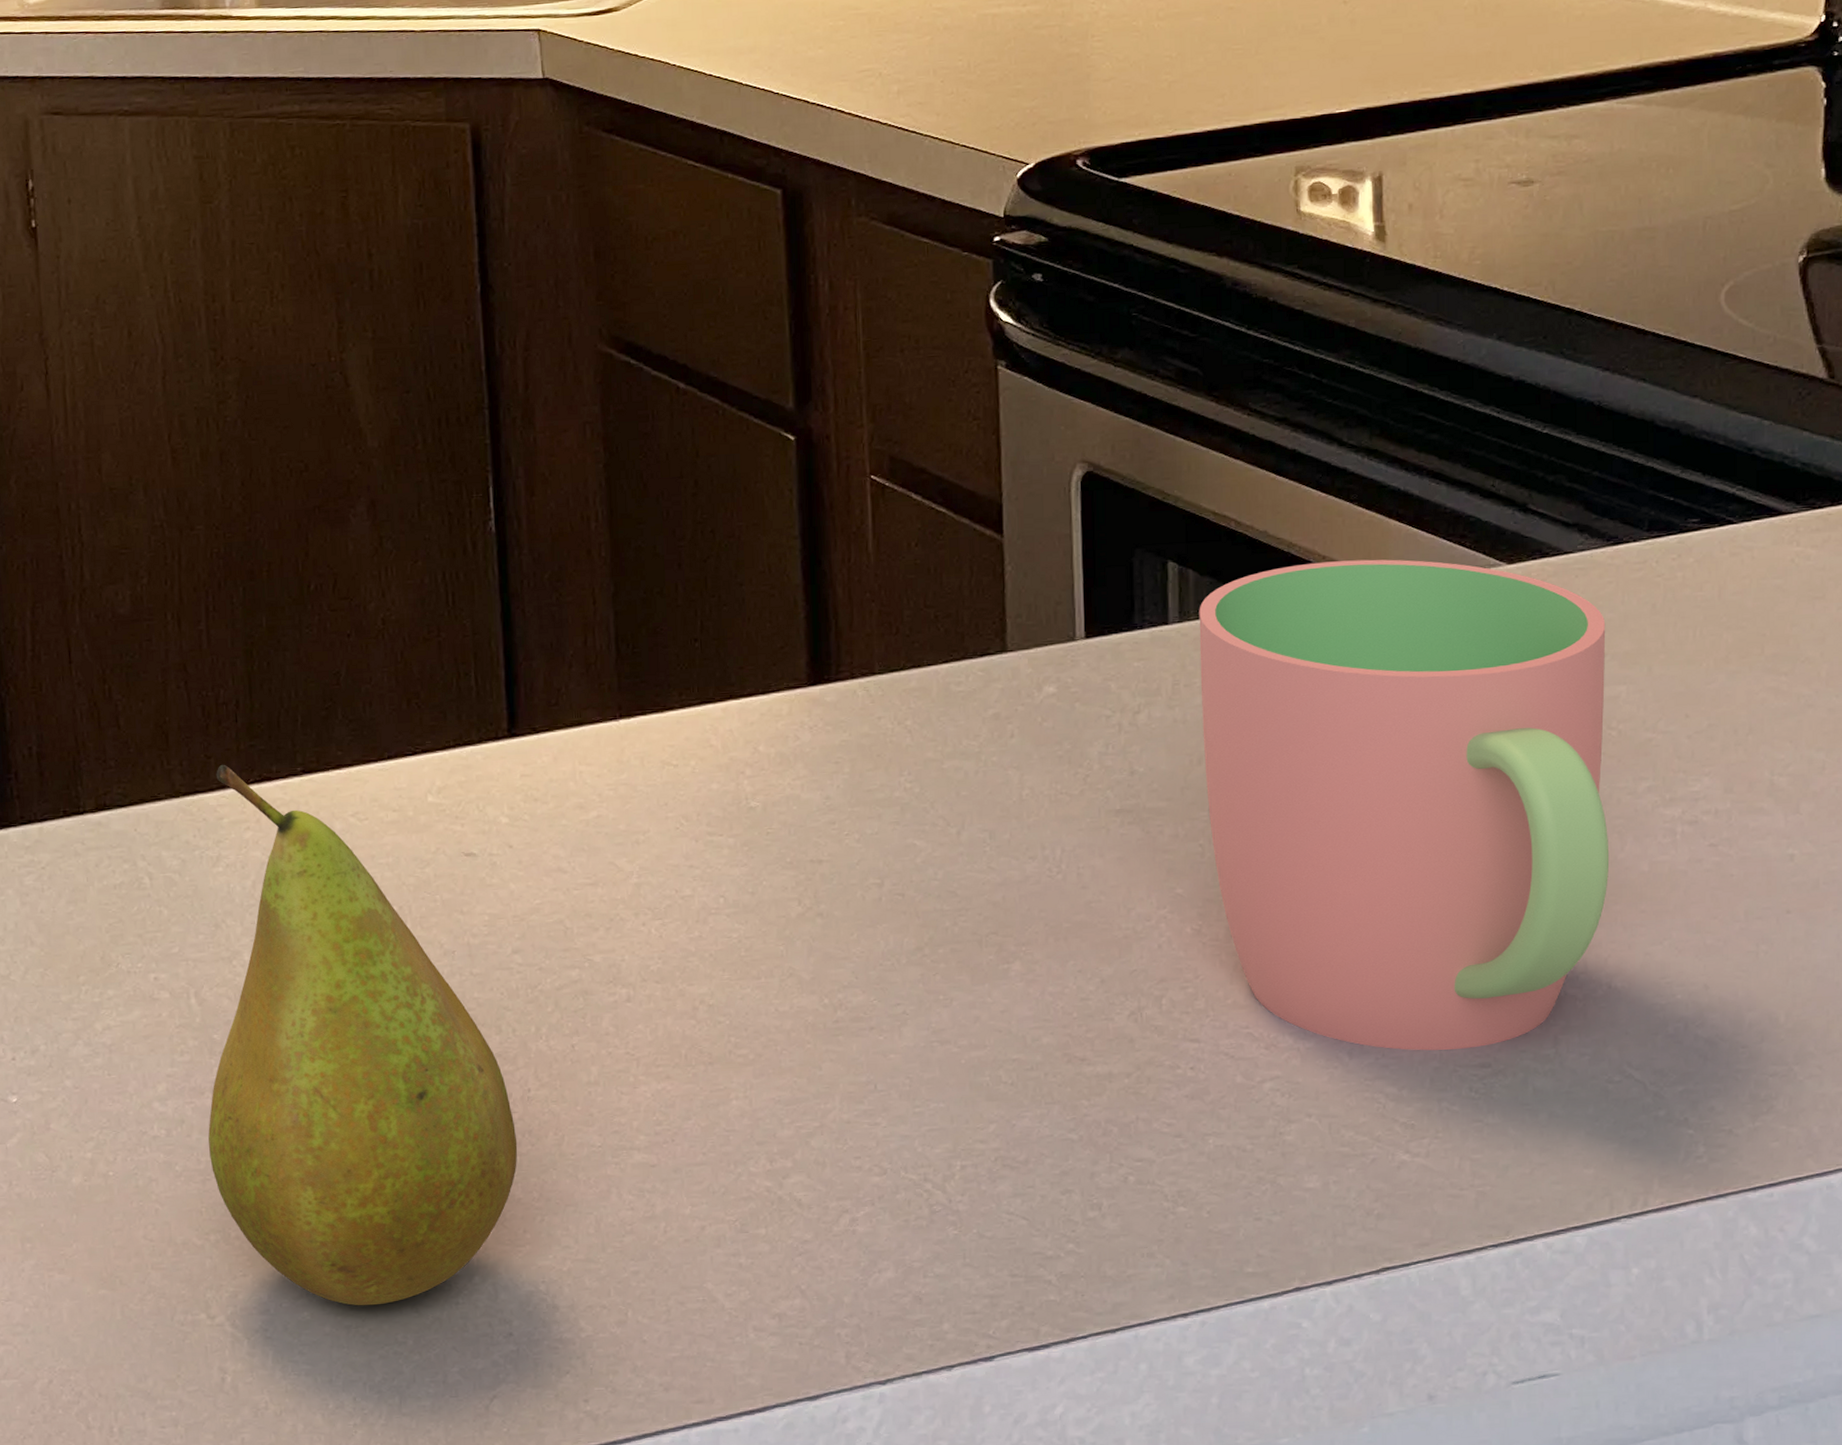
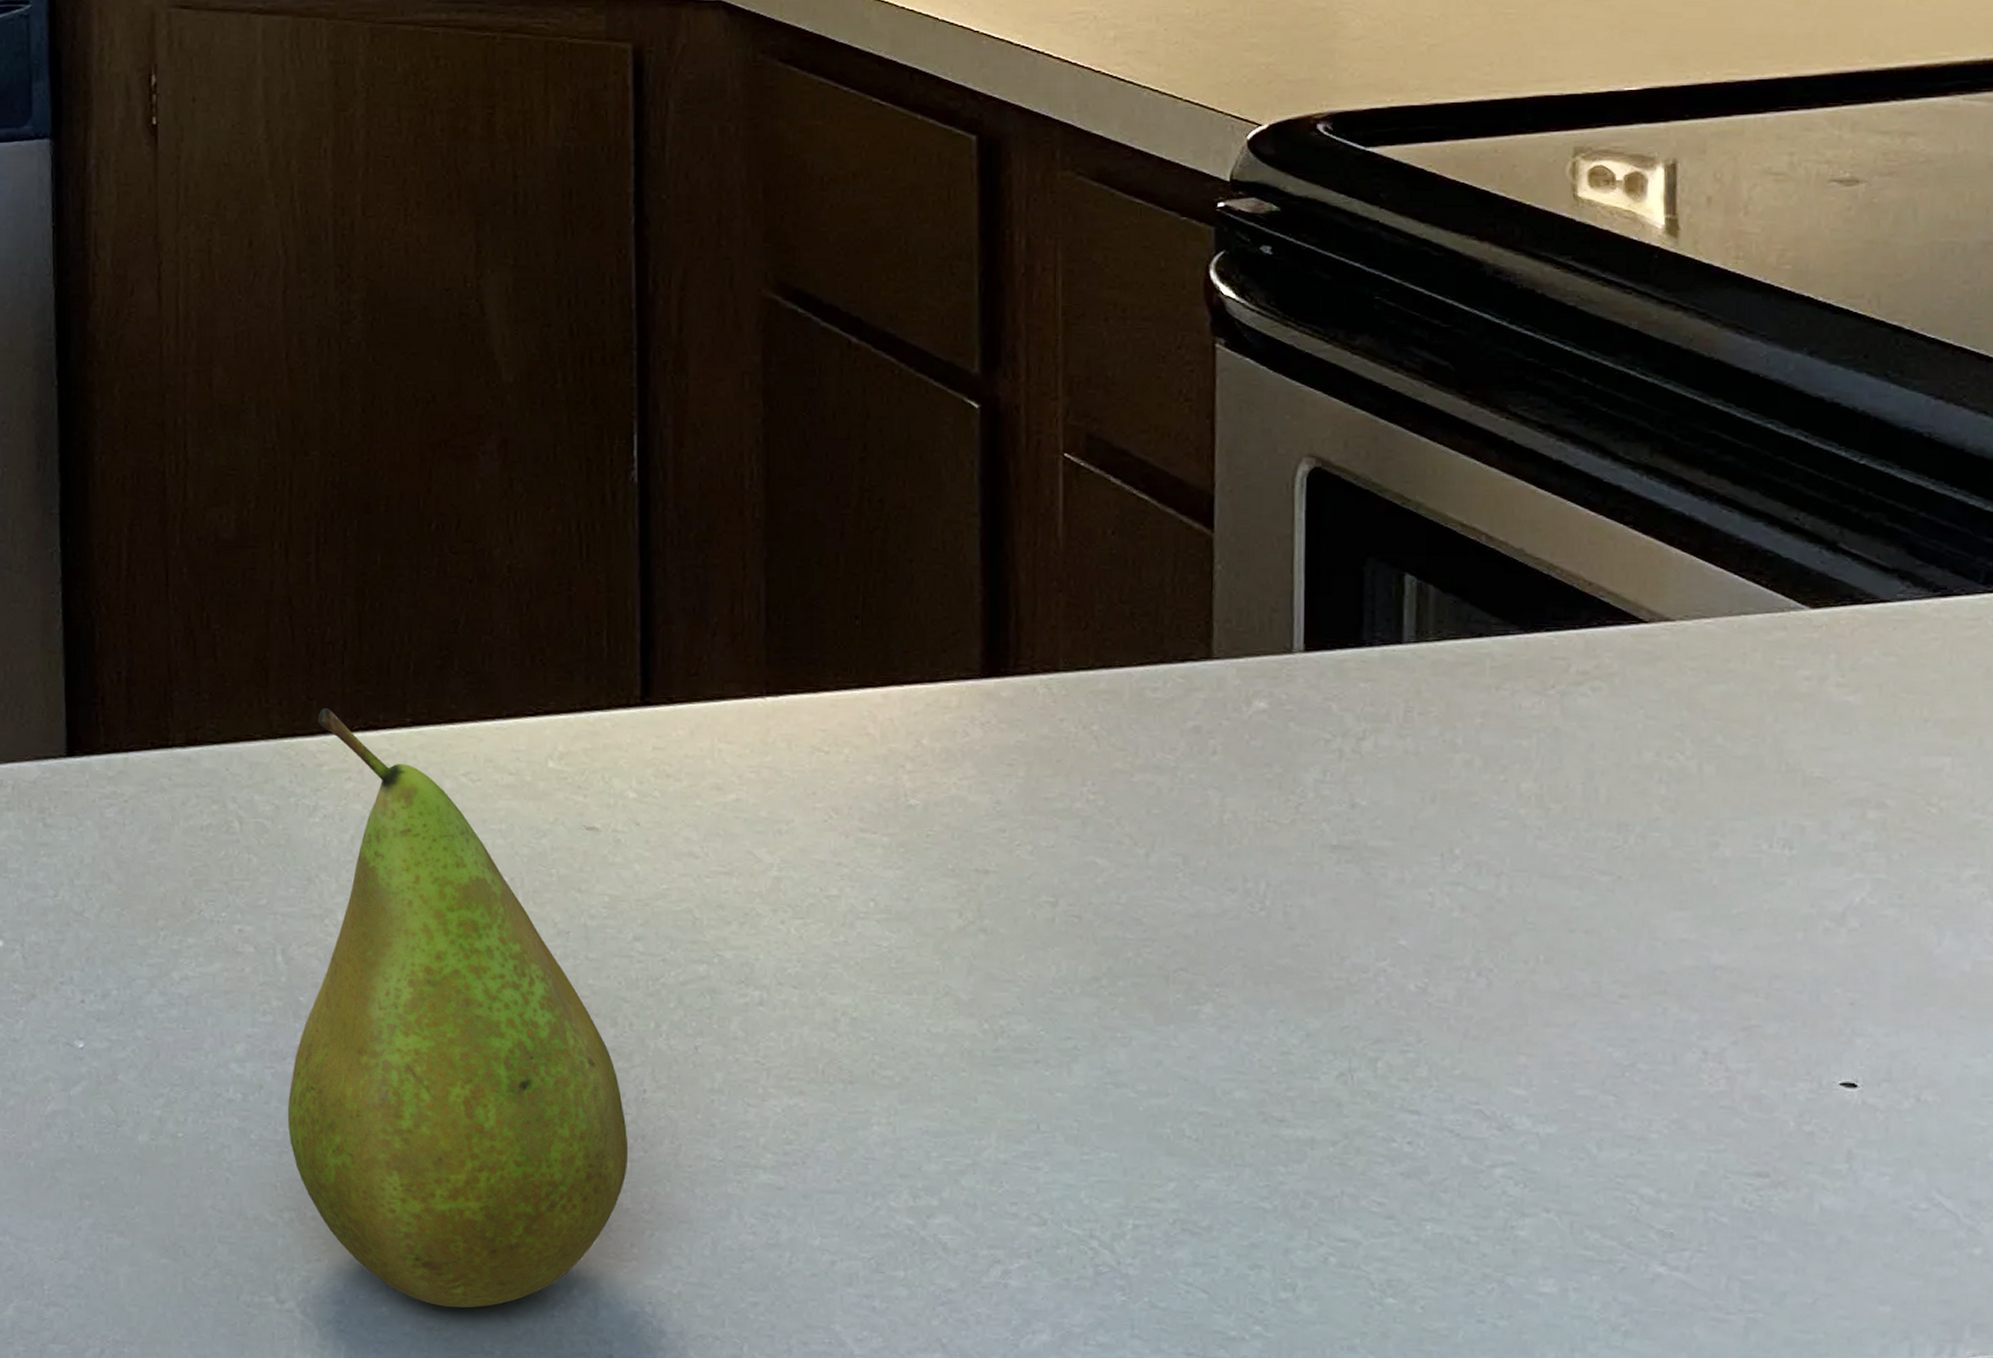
cup: present [1199,559,1610,1051] -> none [1437,588,1929,1154]

